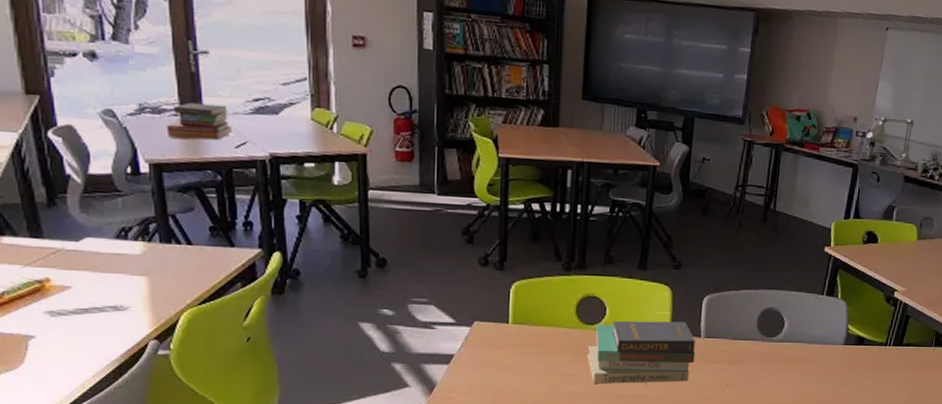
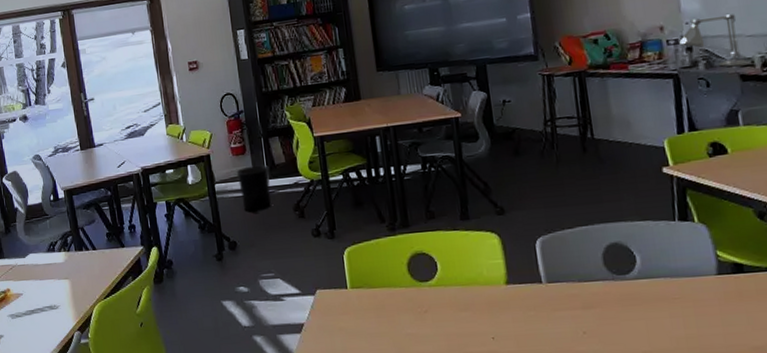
books: present [166,102,234,141] -> none [72,136,116,168]
waste bin: none [398,176,440,229] -> present [236,165,272,212]
books: present [587,320,696,385] -> none [425,269,542,343]

